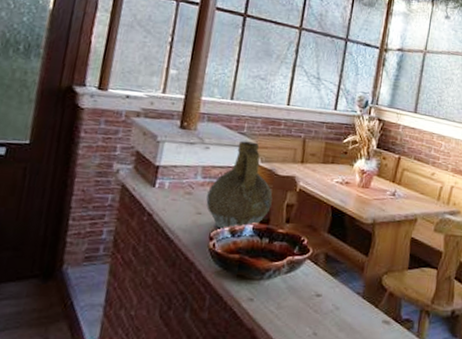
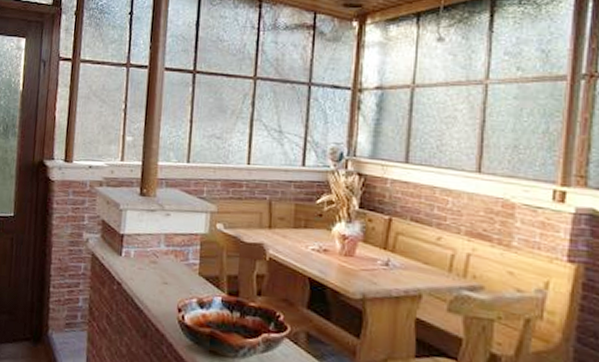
ceramic jug: present [206,141,273,230] -> none [171,206,240,301]

